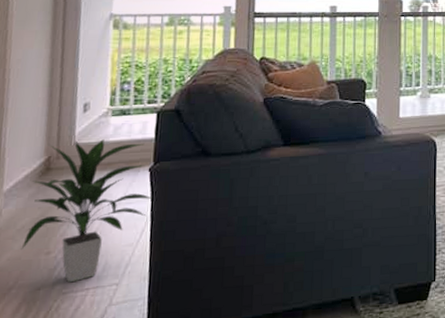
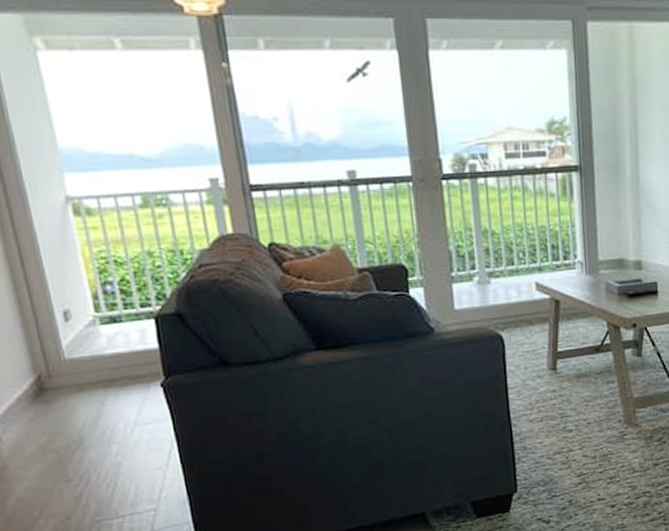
indoor plant: present [21,139,152,283] -> none [27,353,172,511]

